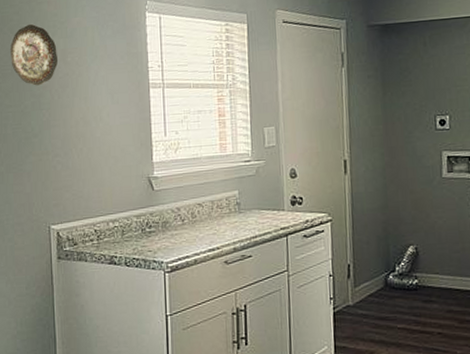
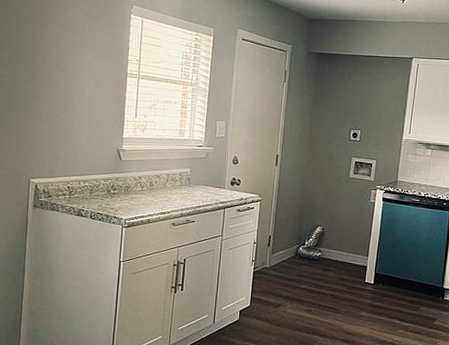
decorative plate: present [10,23,59,86] -> none [10,9,52,62]

